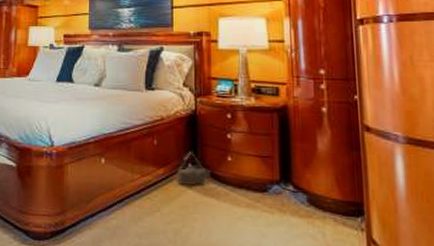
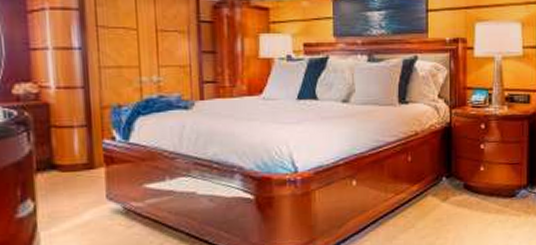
bag: present [176,152,208,186] -> none [430,165,461,199]

